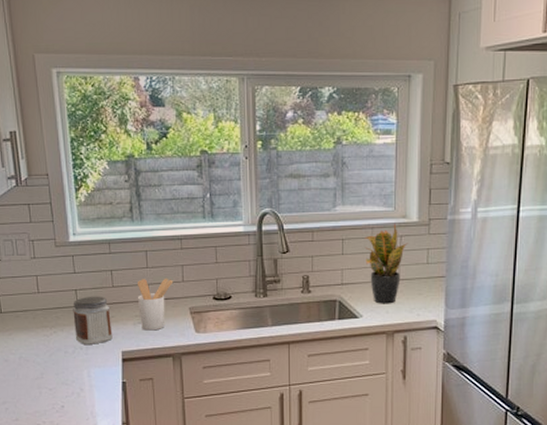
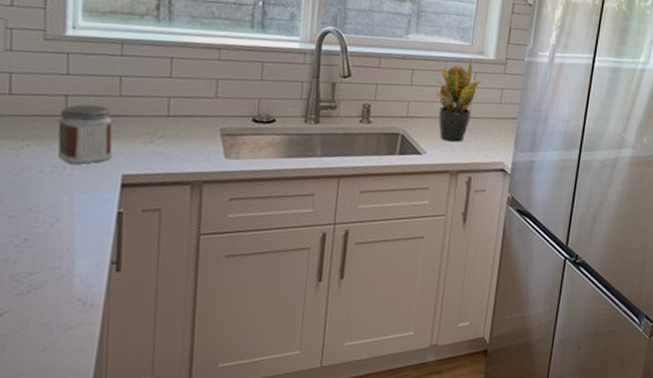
utensil holder: present [137,278,174,331] -> none [152,90,204,153]

